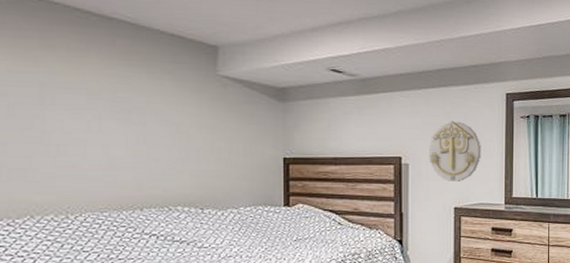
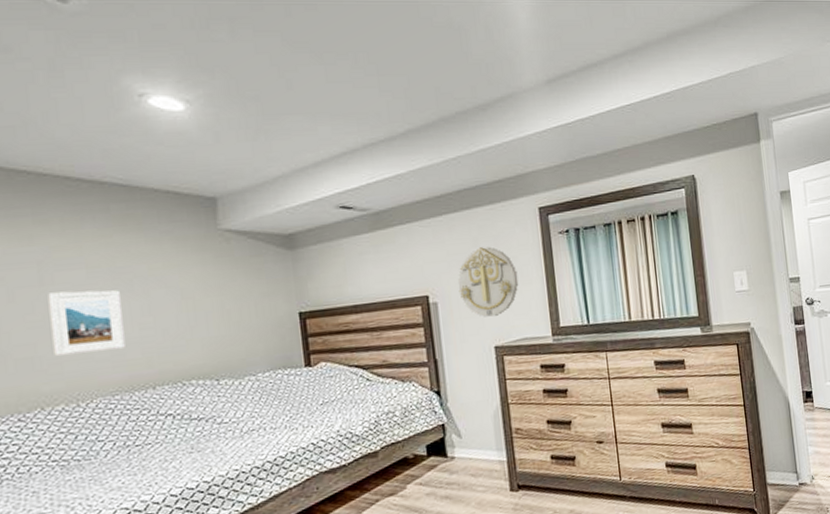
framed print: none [48,112,118,170] -> present [48,290,125,356]

